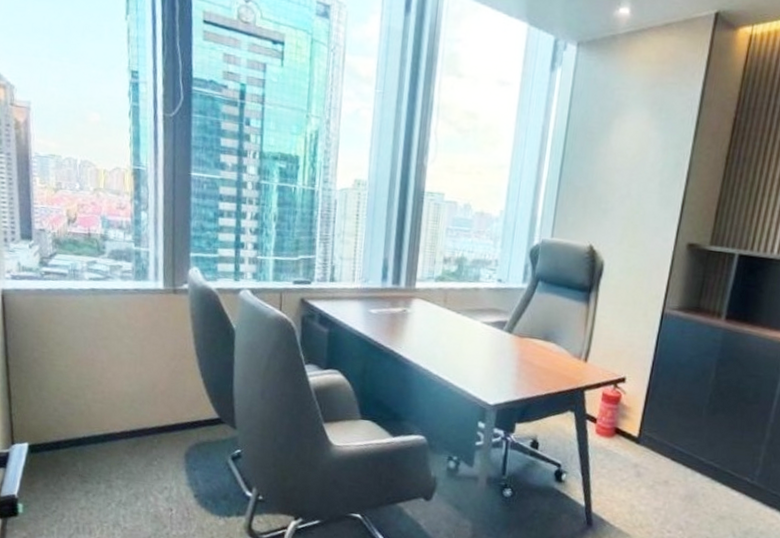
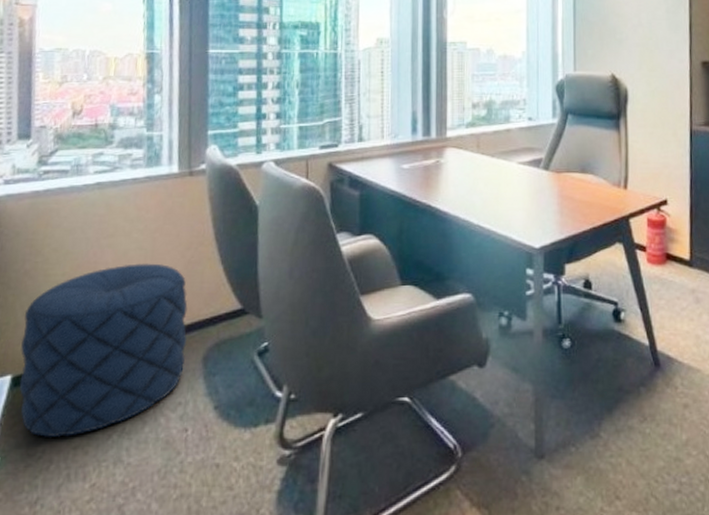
pouf: none [34,365,172,499] -> present [19,263,188,438]

